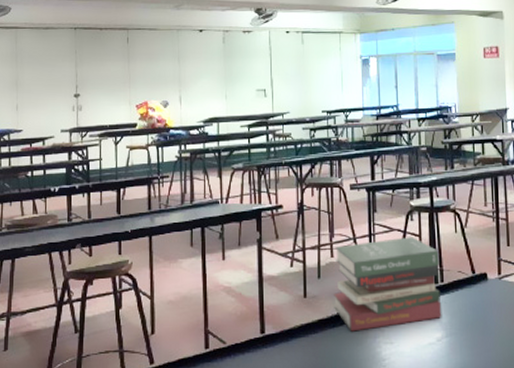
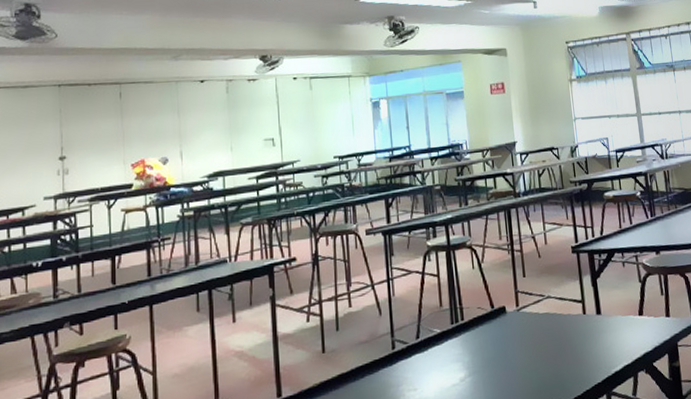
books: present [334,237,442,332] -> none [353,277,464,383]

